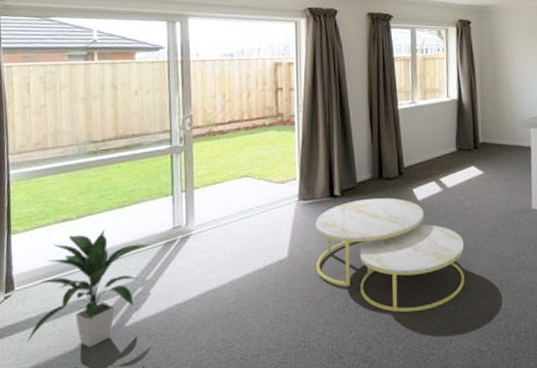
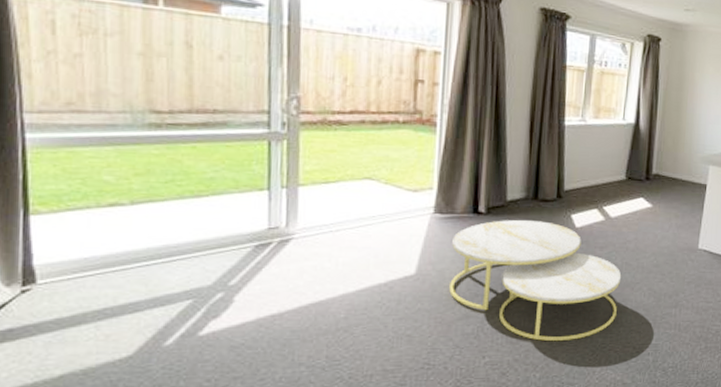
indoor plant: present [27,230,150,347] -> none [56,222,235,356]

